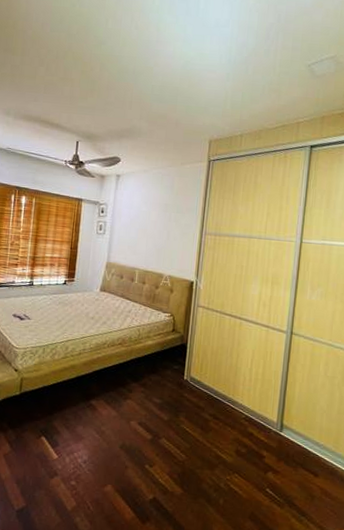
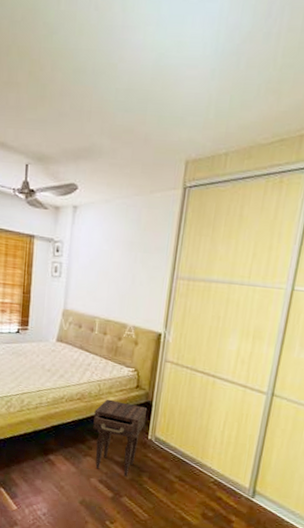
nightstand: none [133,343,182,418] -> present [93,399,147,477]

